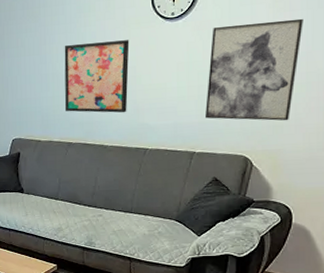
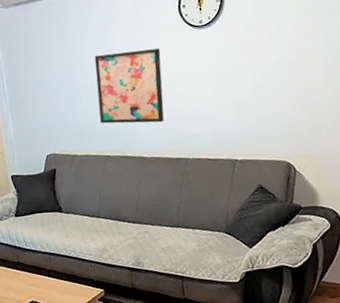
wall art: present [206,18,303,121] -> none [241,23,328,125]

